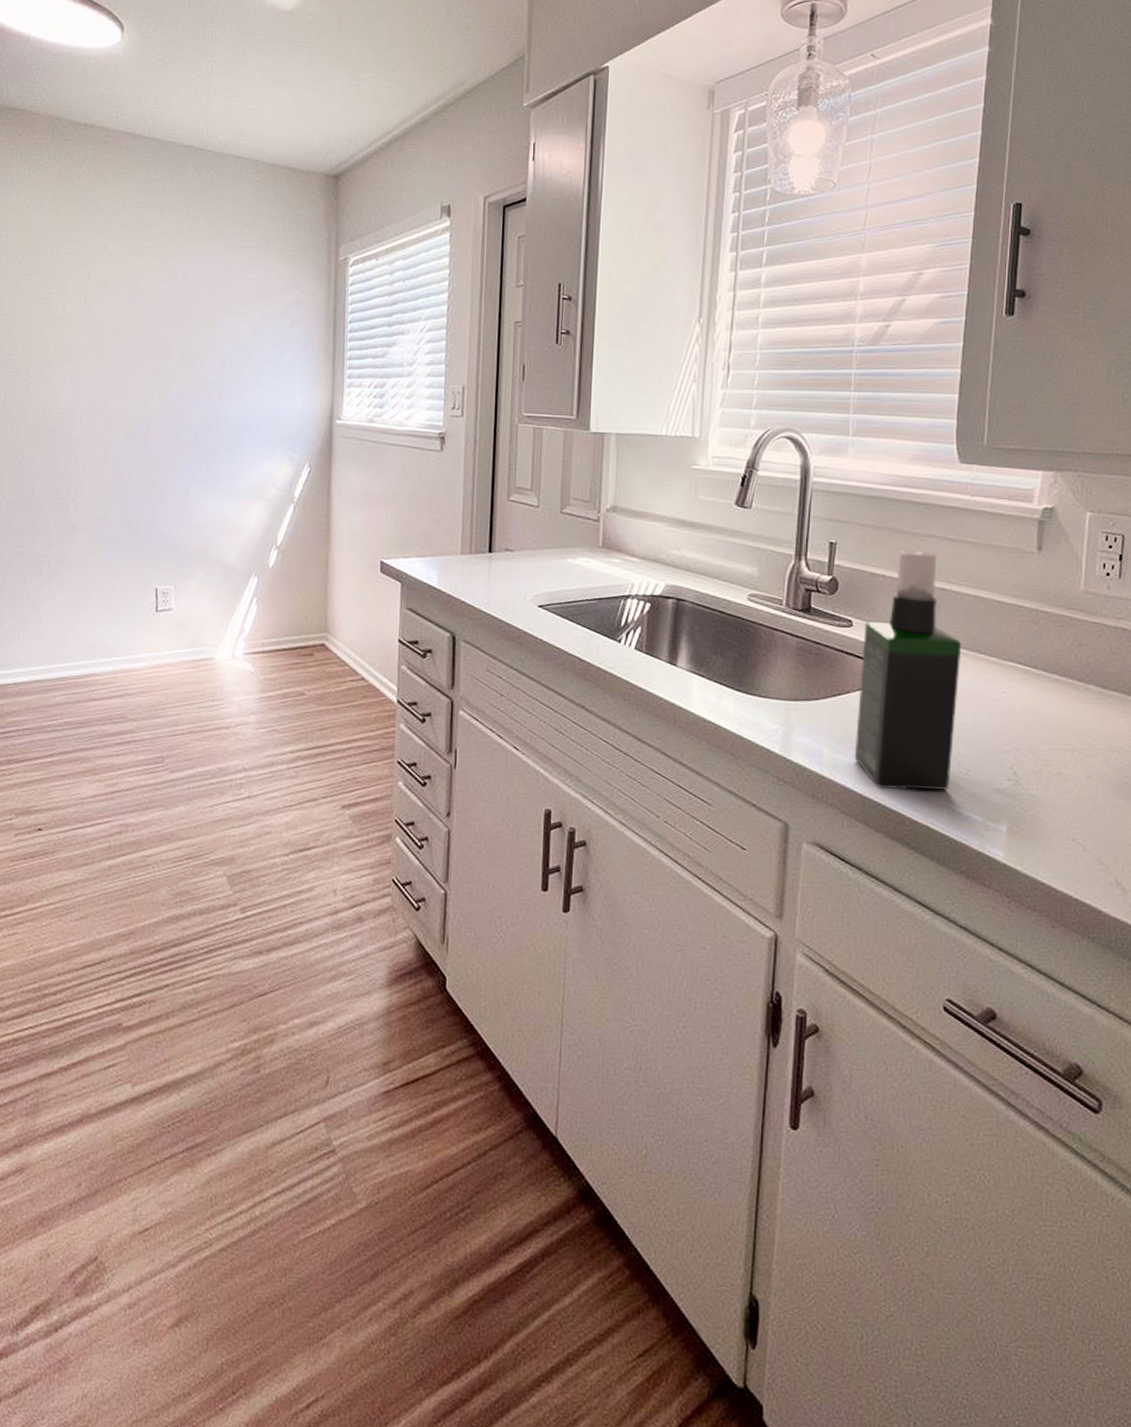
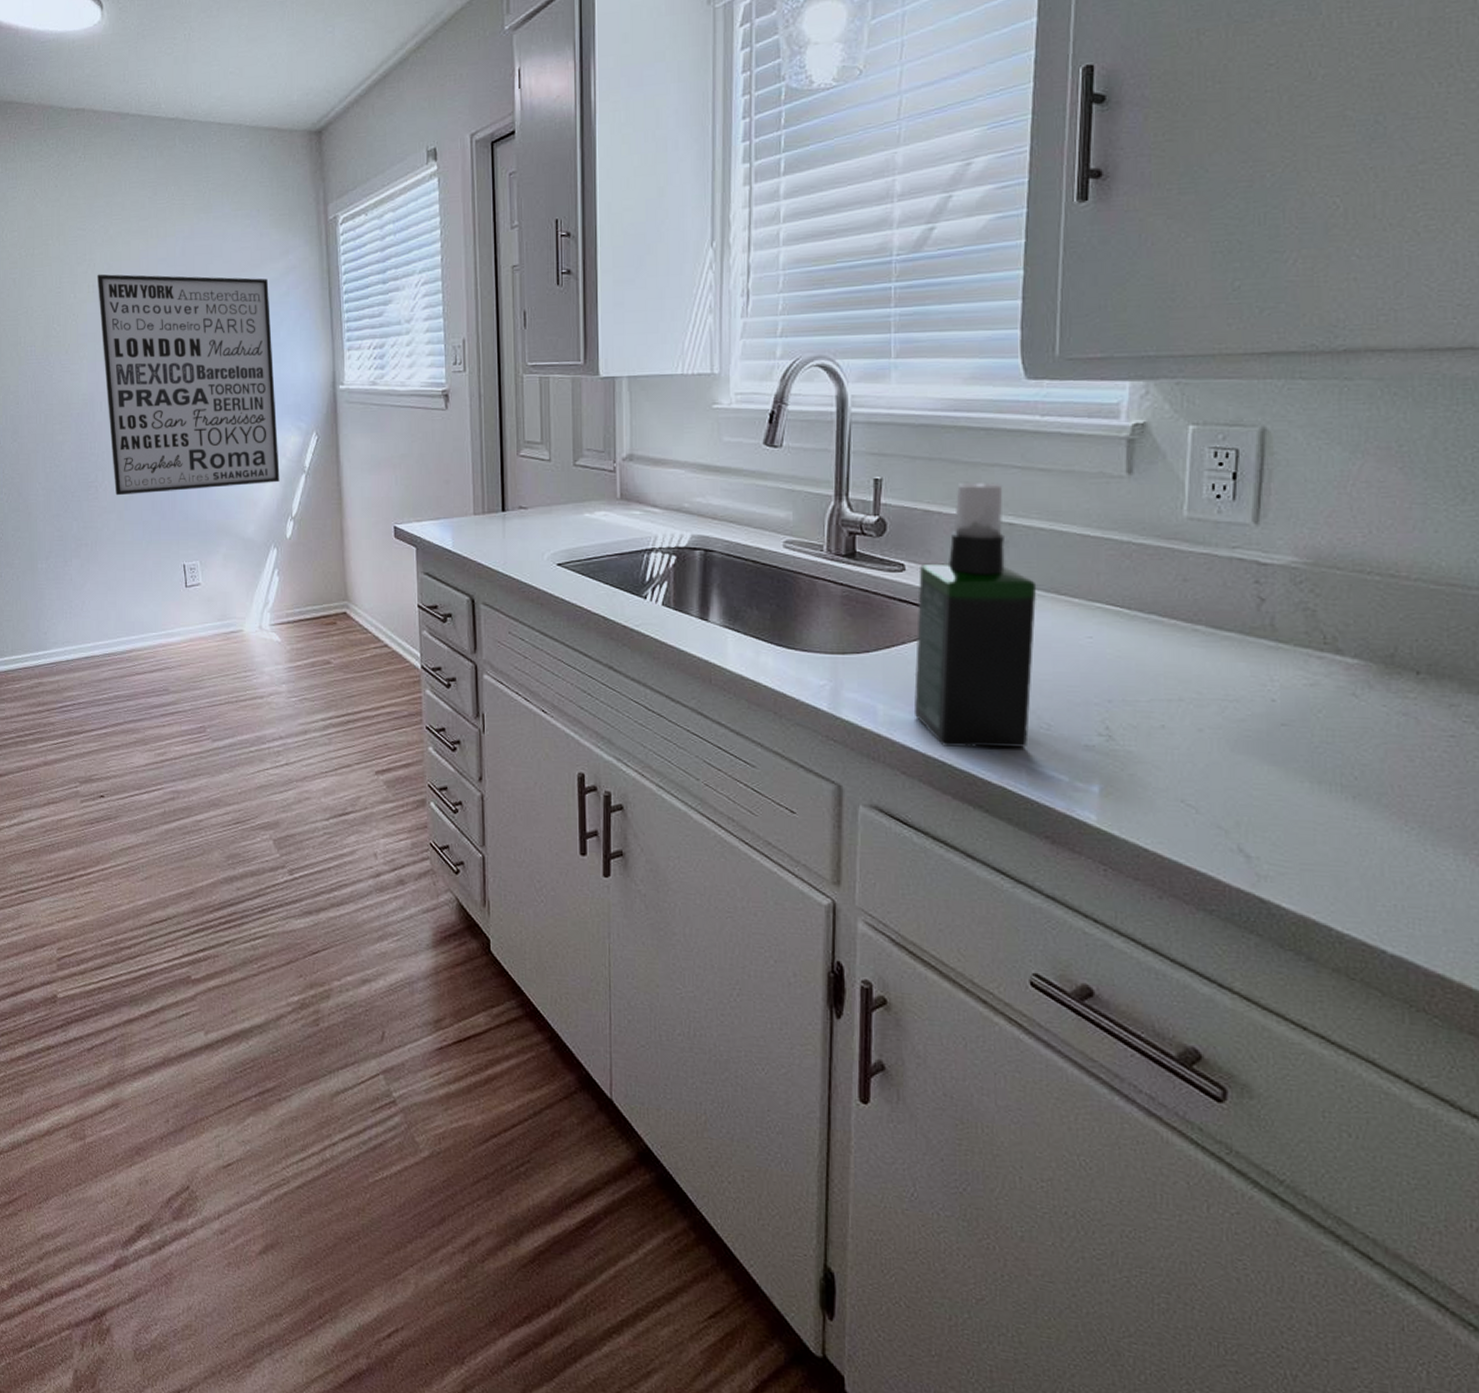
wall art: none [87,288,272,514] -> present [96,274,280,496]

